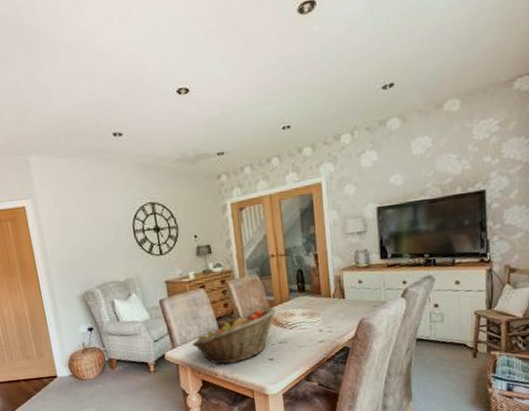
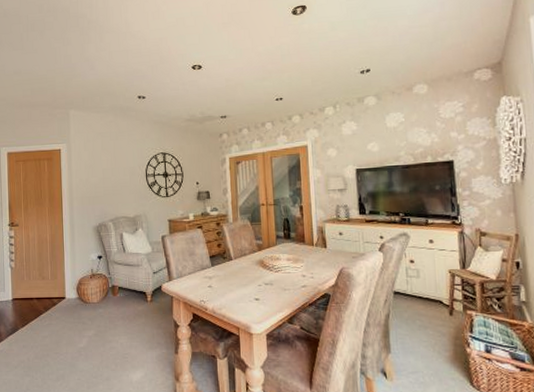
fruit basket: present [192,308,277,365] -> none [186,251,264,300]

